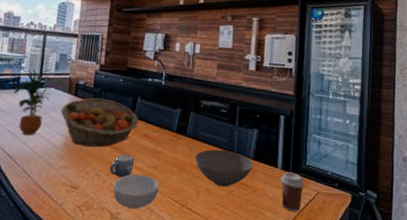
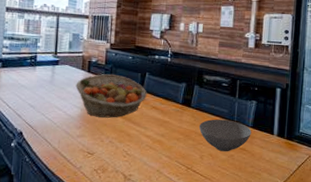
potted plant: present [14,69,52,136] -> none [32,48,66,109]
mug: present [109,154,135,178] -> none [121,124,144,145]
cereal bowl: present [113,174,159,210] -> none [125,141,167,172]
coffee cup: present [280,171,305,212] -> none [276,138,298,173]

